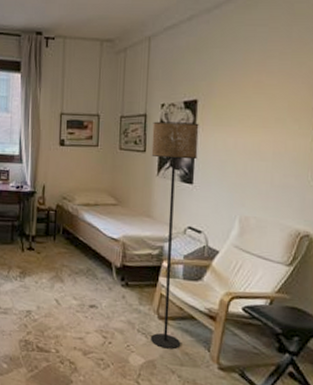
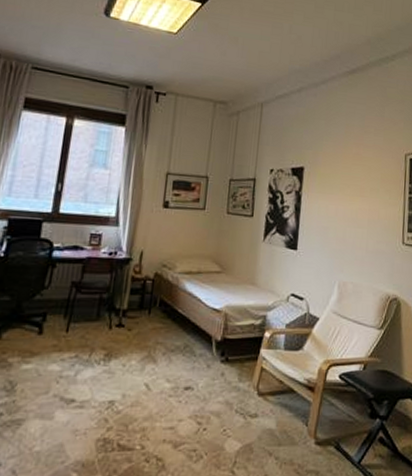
floor lamp: present [150,121,199,349] -> none [248,186,305,428]

